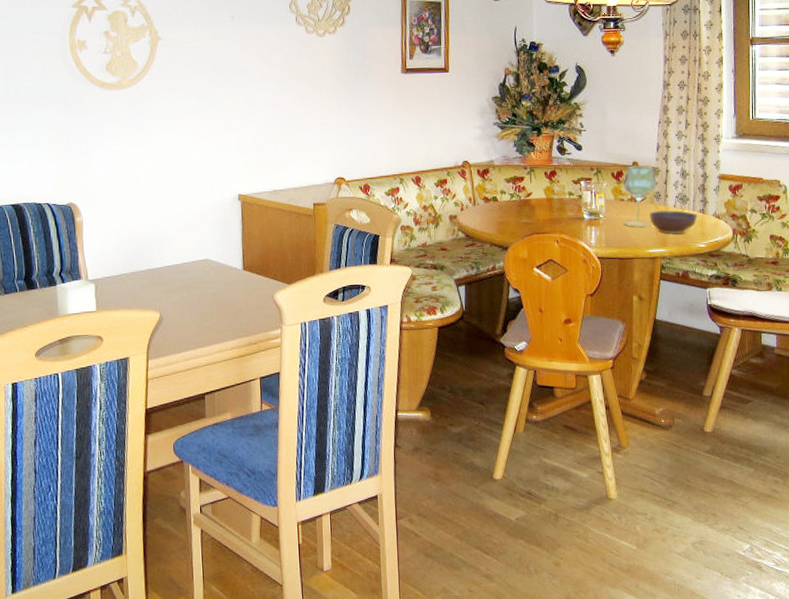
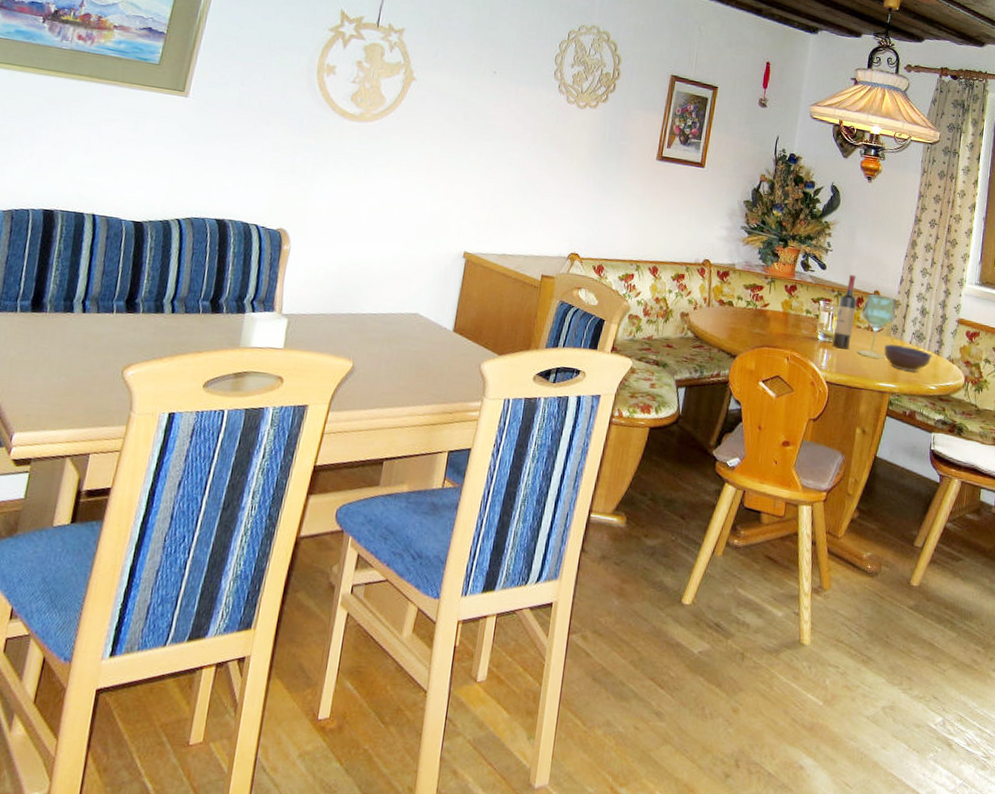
wine bottle: none [598,150,617,224] -> present [832,274,857,350]

